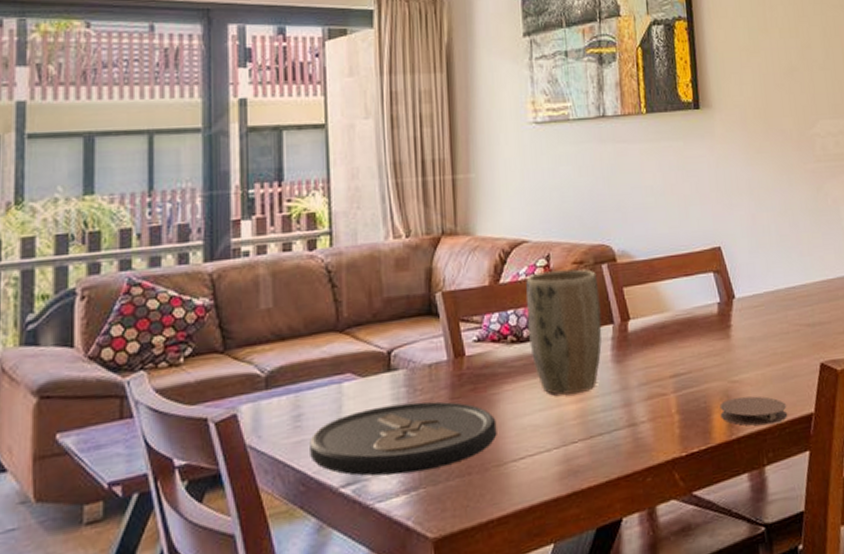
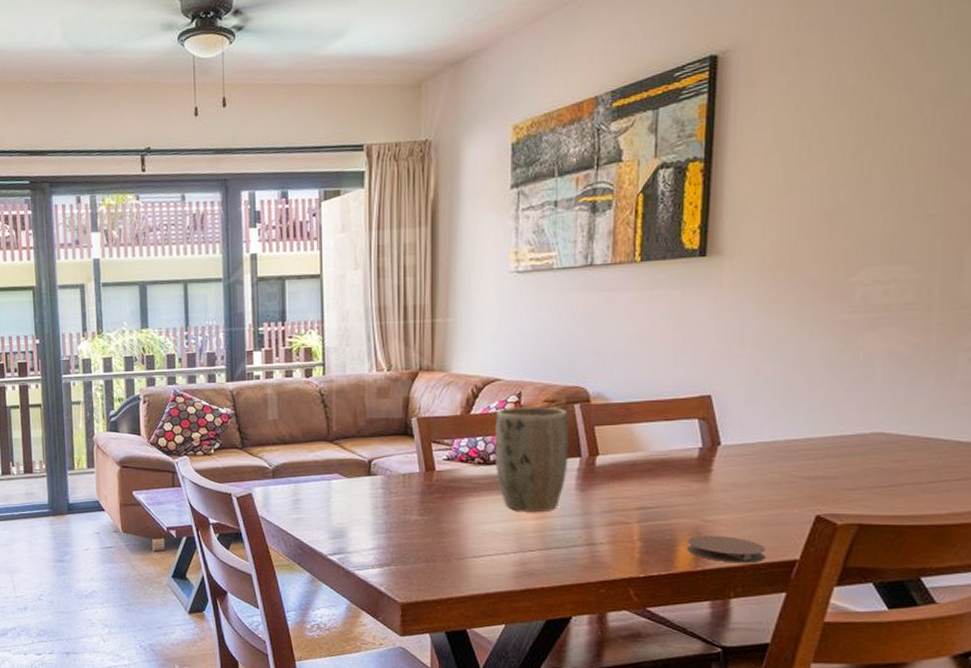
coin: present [310,401,497,476] -> none [306,501,460,554]

